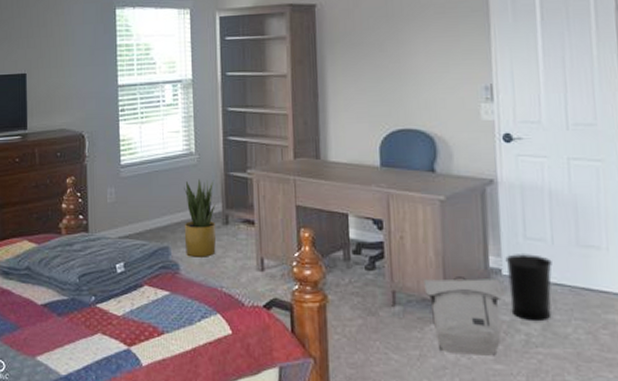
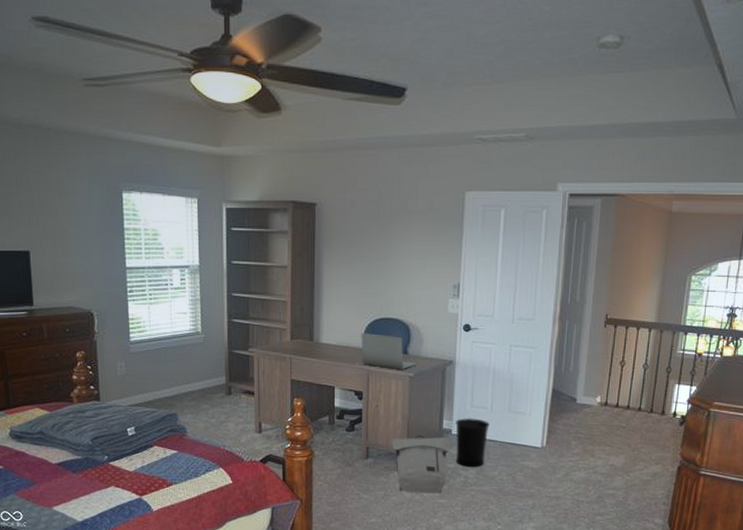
planter: present [184,178,217,257] -> none [190,355,220,422]
laptop: none [376,147,449,193] -> present [361,332,418,371]

